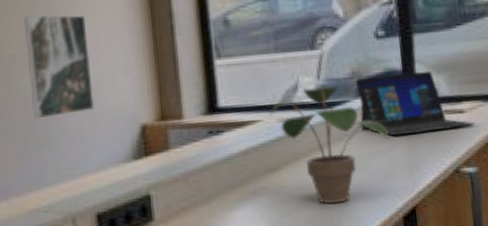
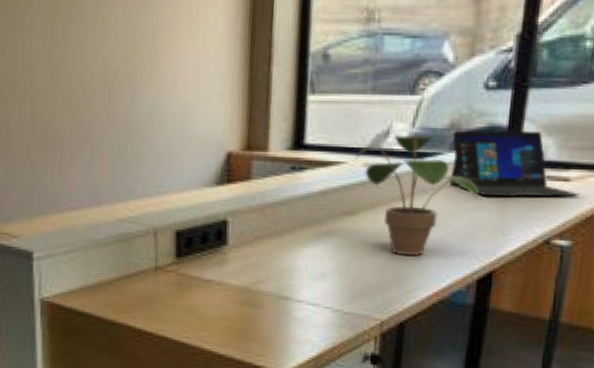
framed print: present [24,14,95,120] -> none [128,32,187,136]

